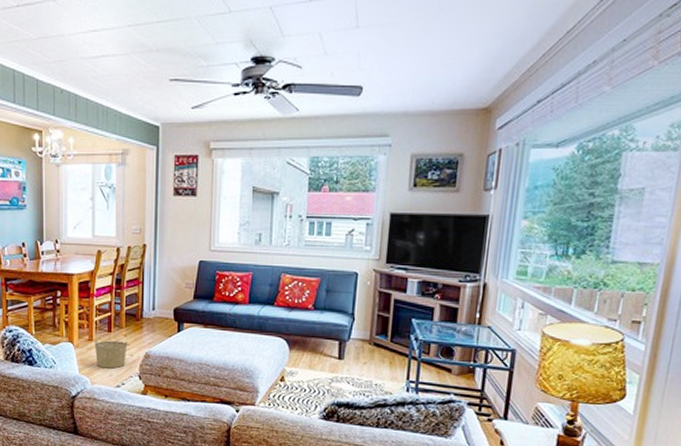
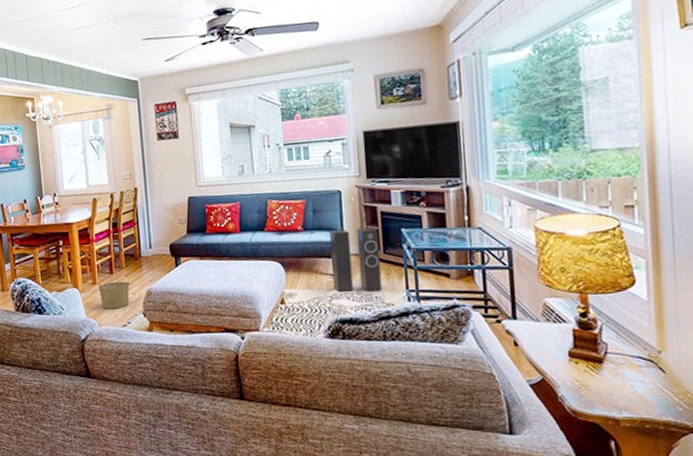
speaker: none [336,313,389,379] -> present [330,228,382,293]

